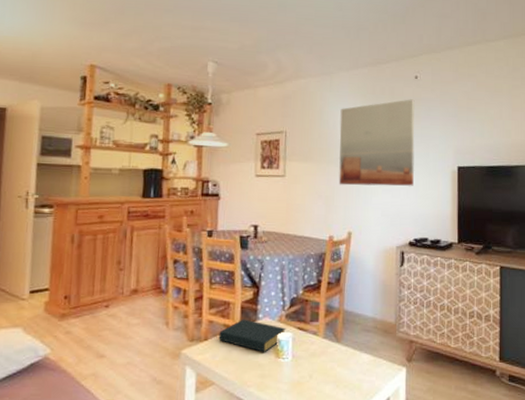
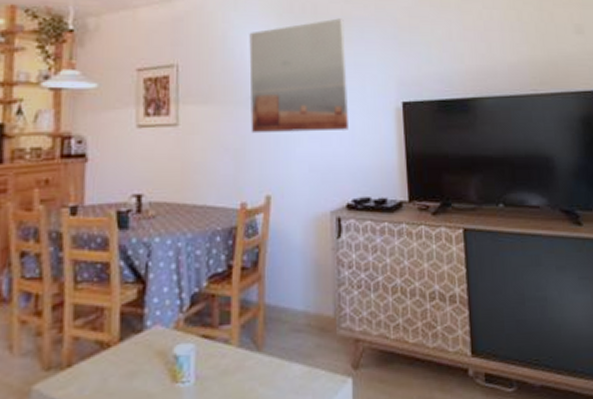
hardback book: present [219,319,286,352] -> none [88,329,186,376]

